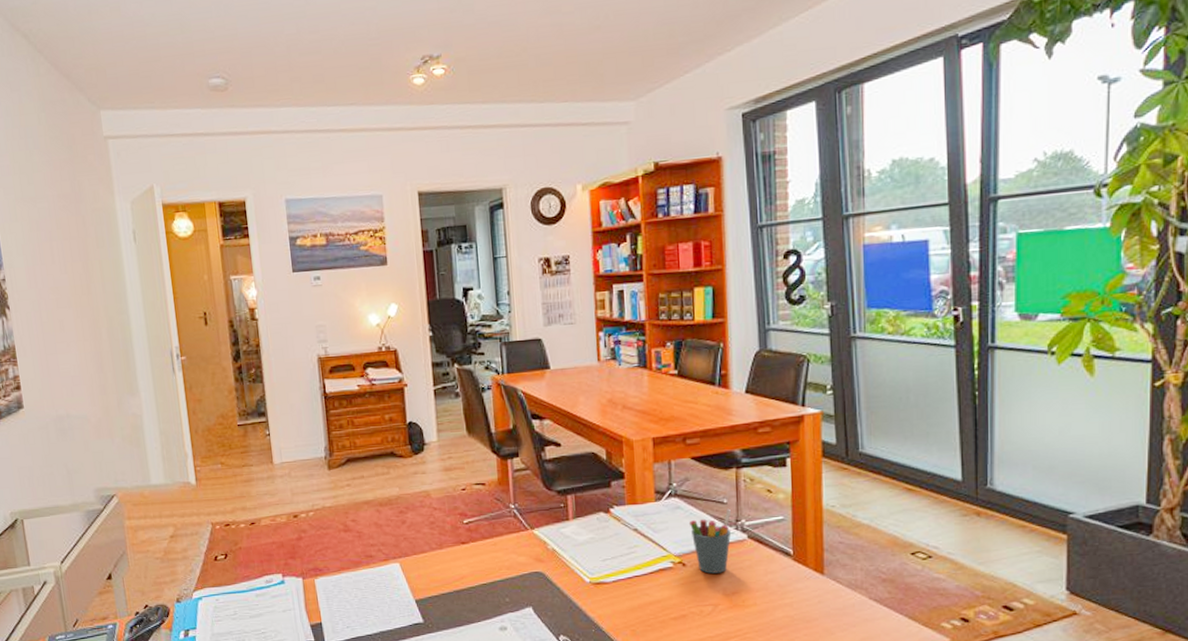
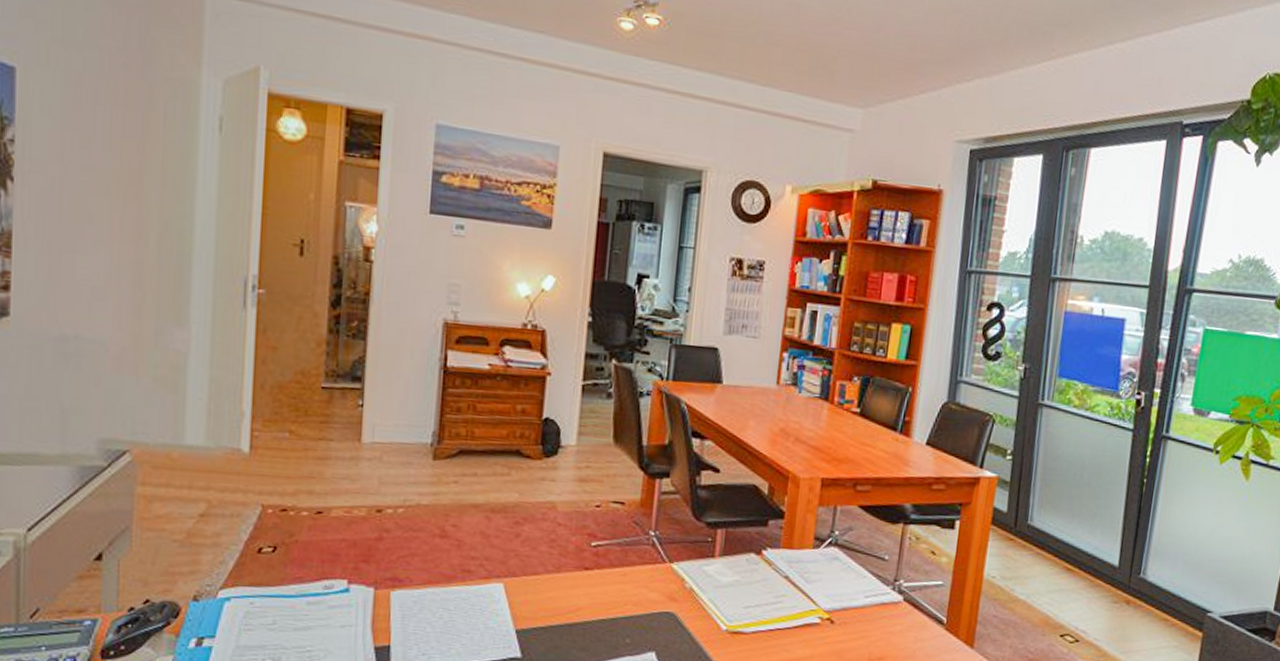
pen holder: present [688,508,732,574] -> none [844,566,892,635]

